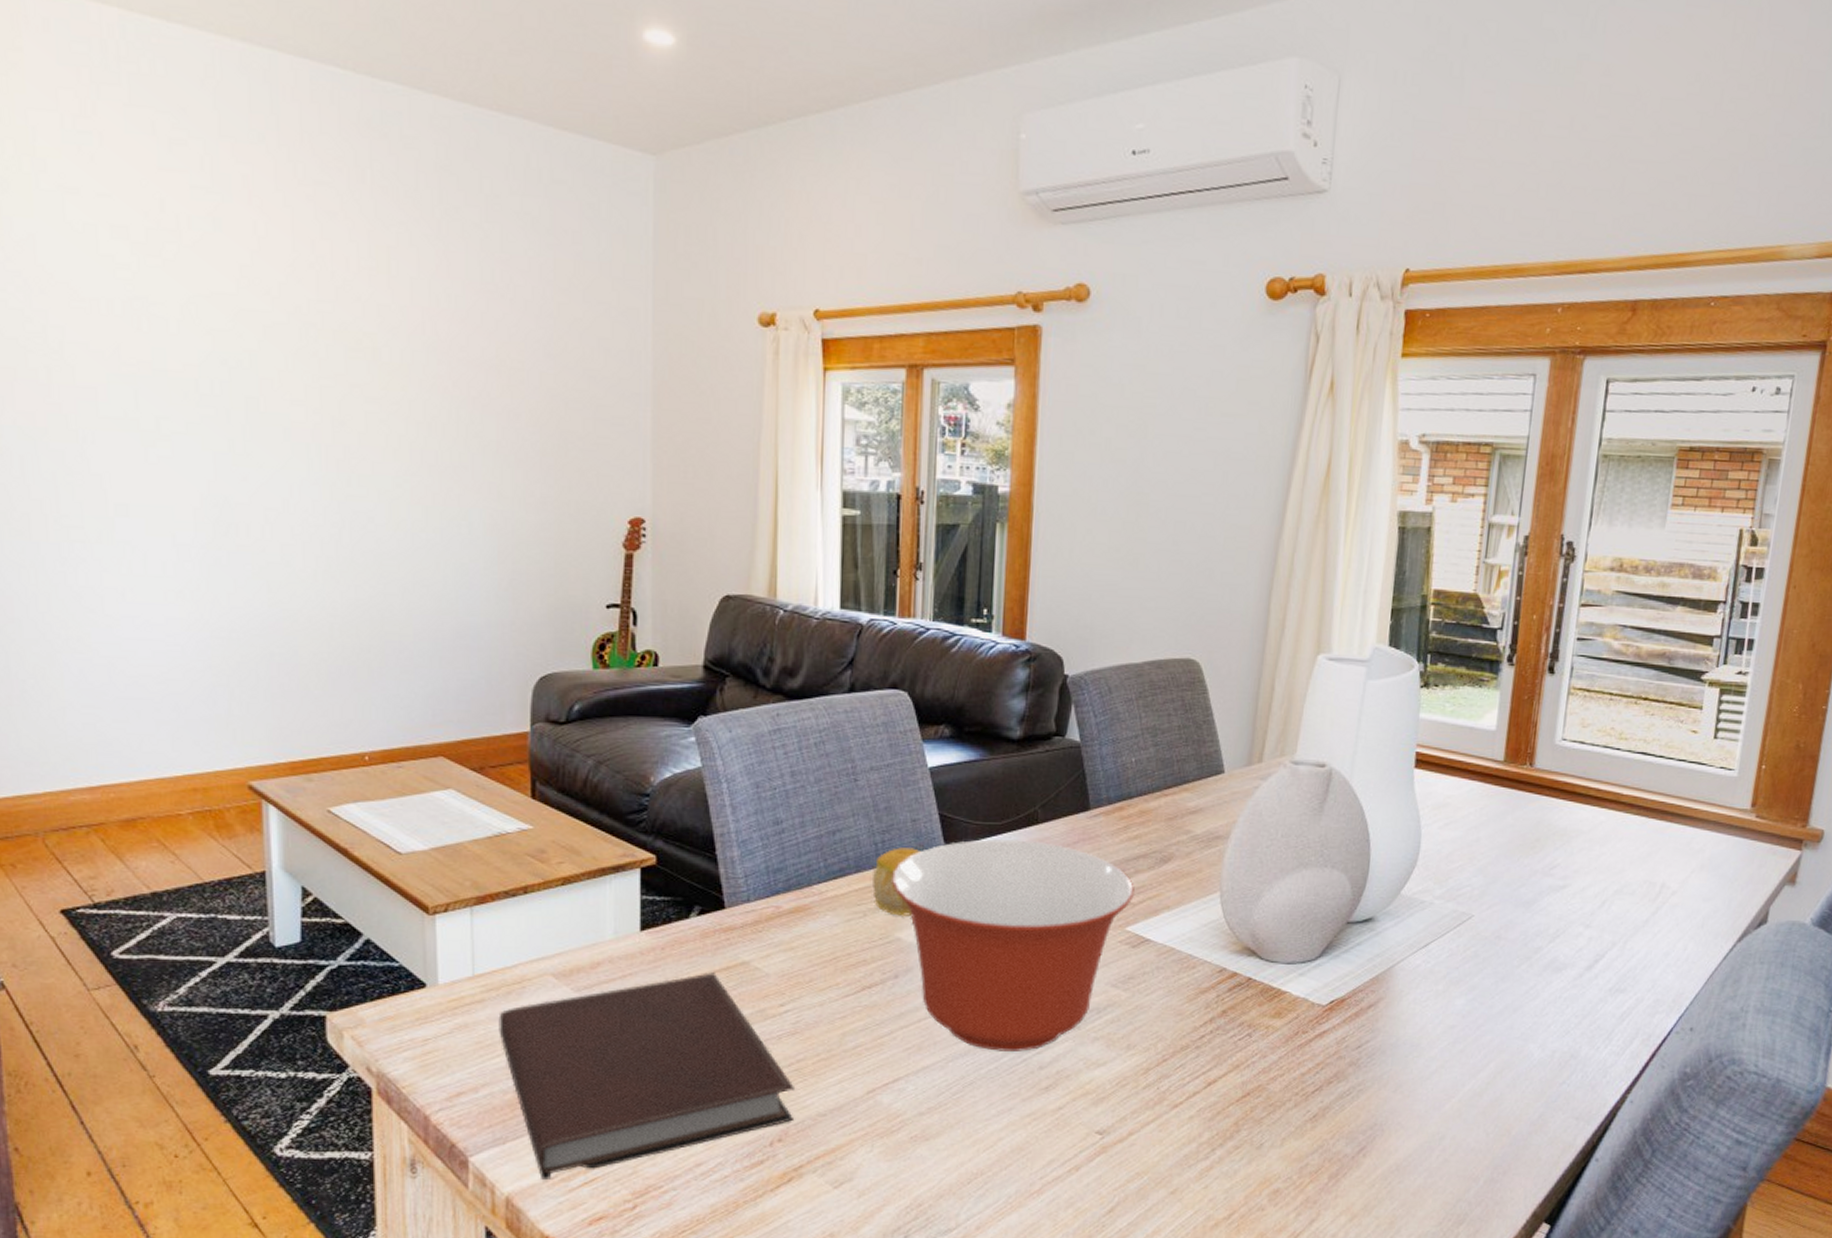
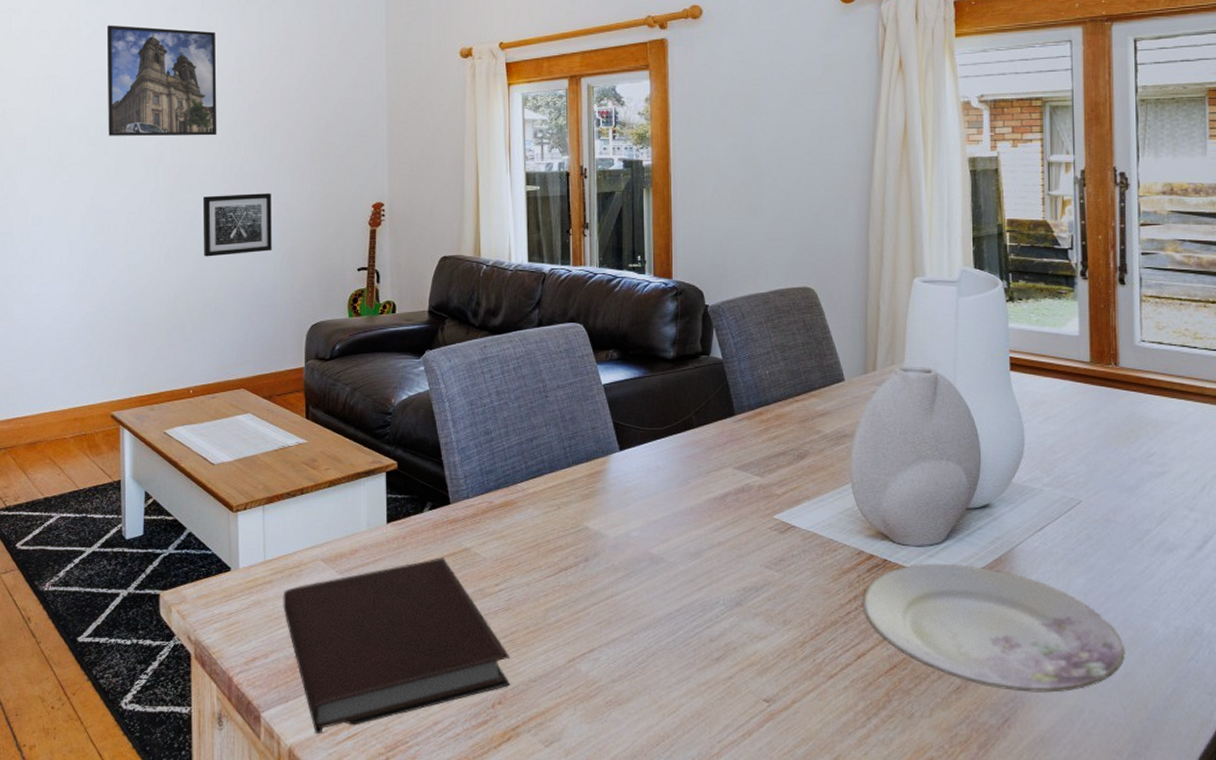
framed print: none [224,227,401,407] -> present [107,25,217,136]
wall art: none [379,492,483,578] -> present [202,193,272,257]
fruit: present [872,847,922,916] -> none [564,451,601,508]
mixing bowl: present [892,839,1136,1051] -> none [579,442,779,626]
plate: none [1218,982,1497,1120] -> present [862,563,1125,693]

